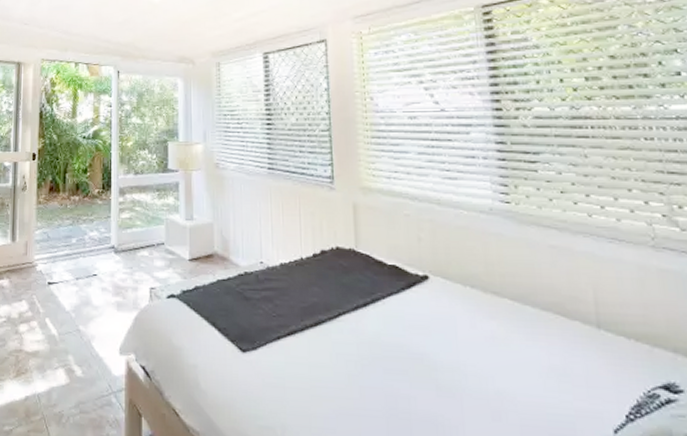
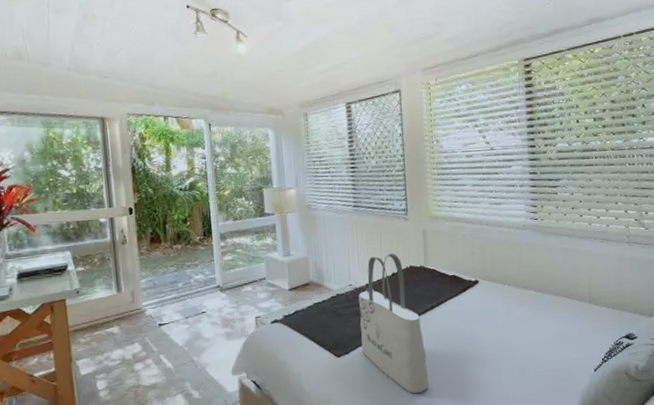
tote bag: none [270,228,362,420] -> present [358,253,429,394]

